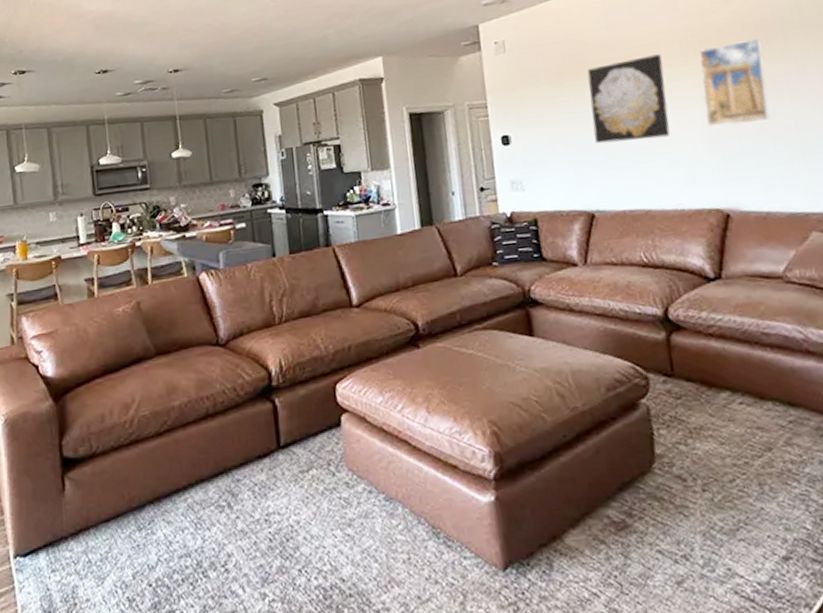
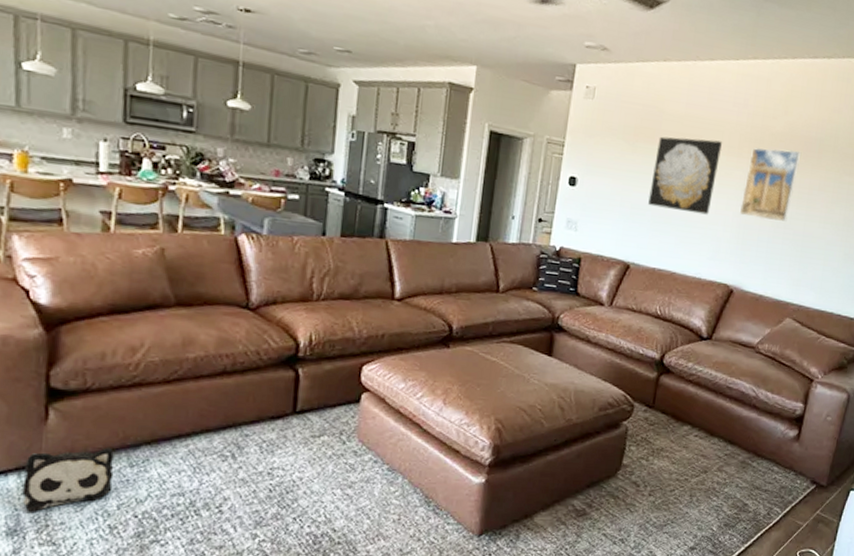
plush toy: none [51,512,126,591] -> present [22,448,114,512]

